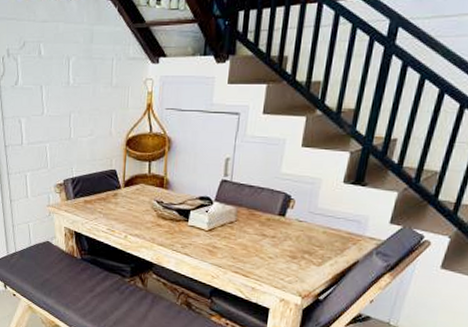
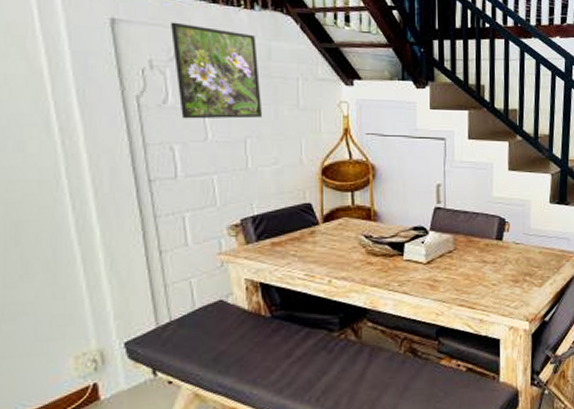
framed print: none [22,15,84,97] -> present [171,22,263,119]

